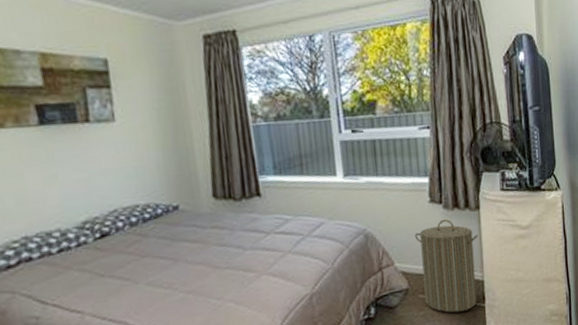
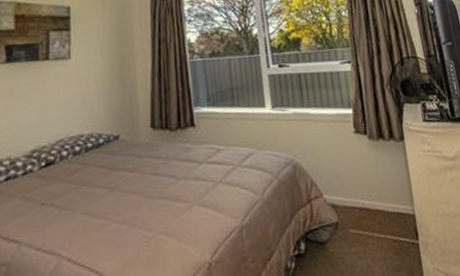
laundry hamper: present [414,219,479,313] -> none [341,150,410,250]

